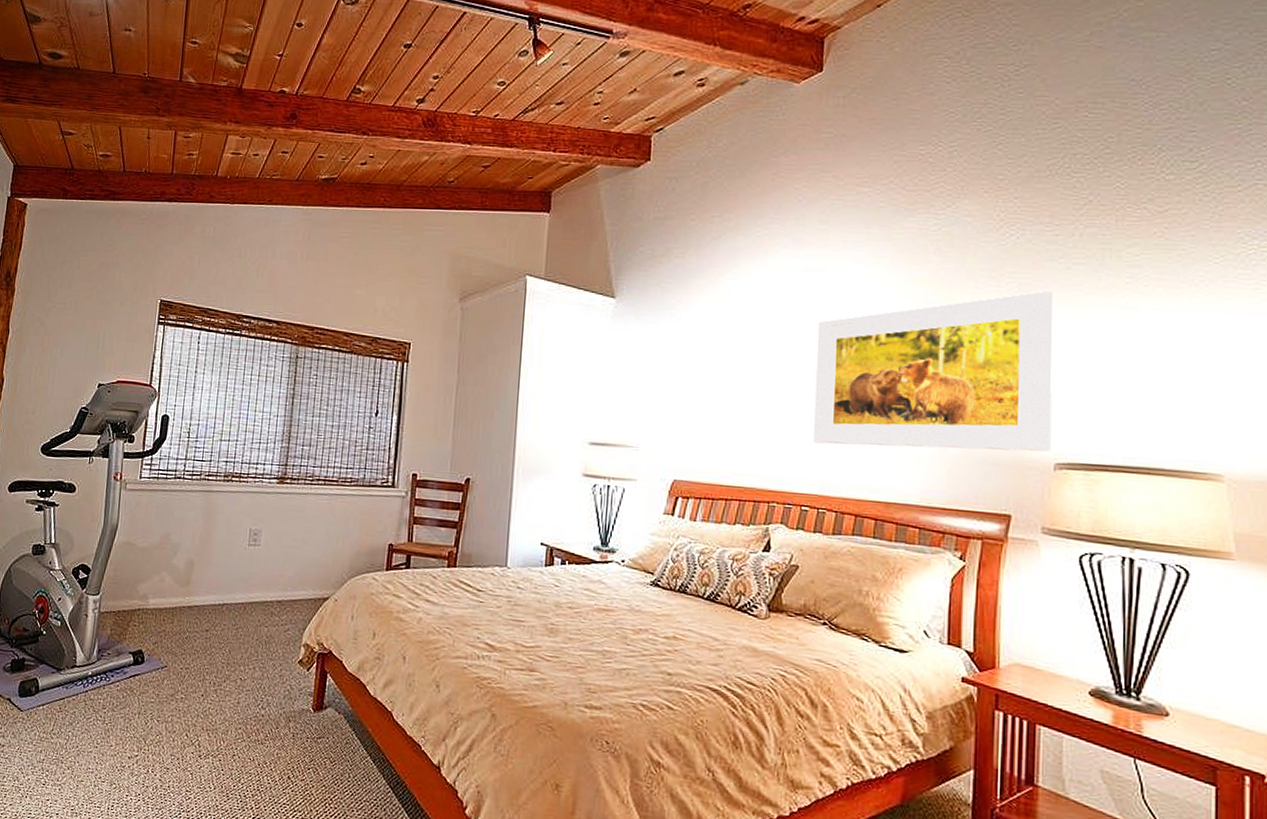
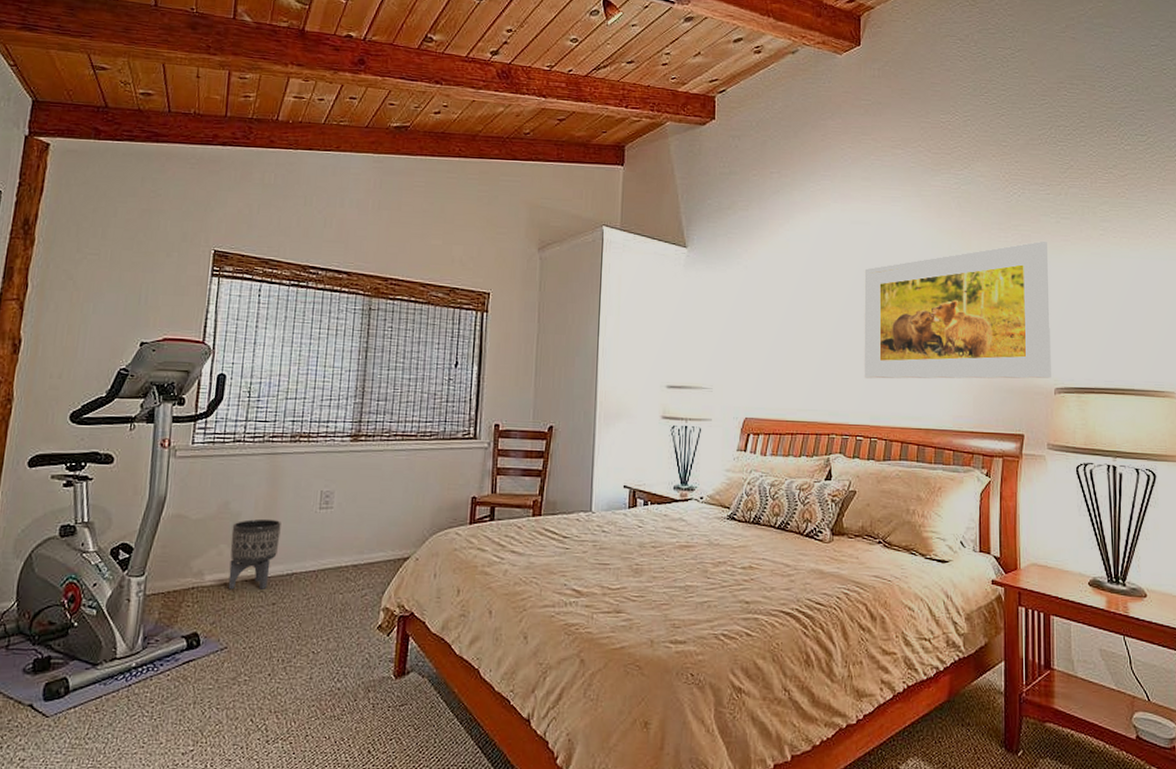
planter: none [168,551,215,617] -> present [228,518,281,590]

